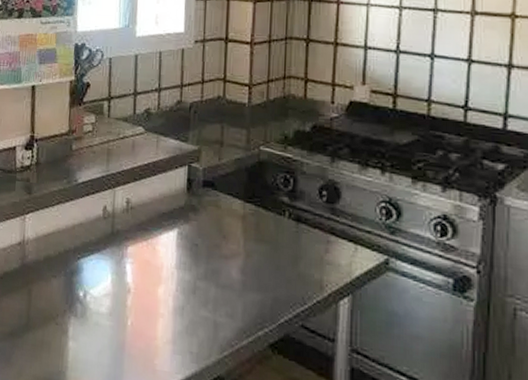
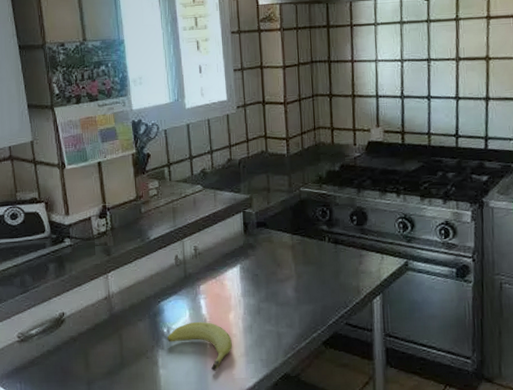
fruit: none [82,289,158,356] -> present [167,321,232,371]

